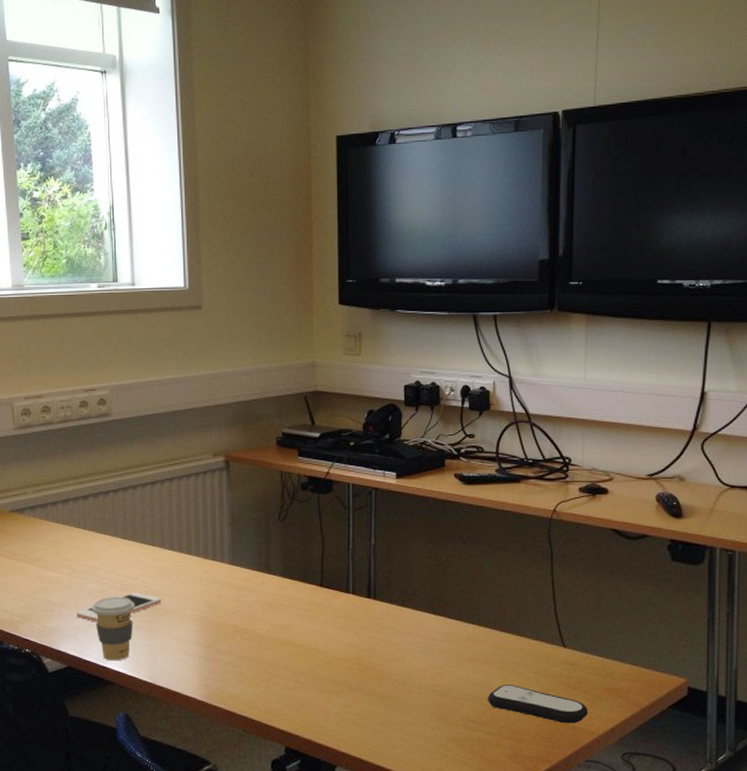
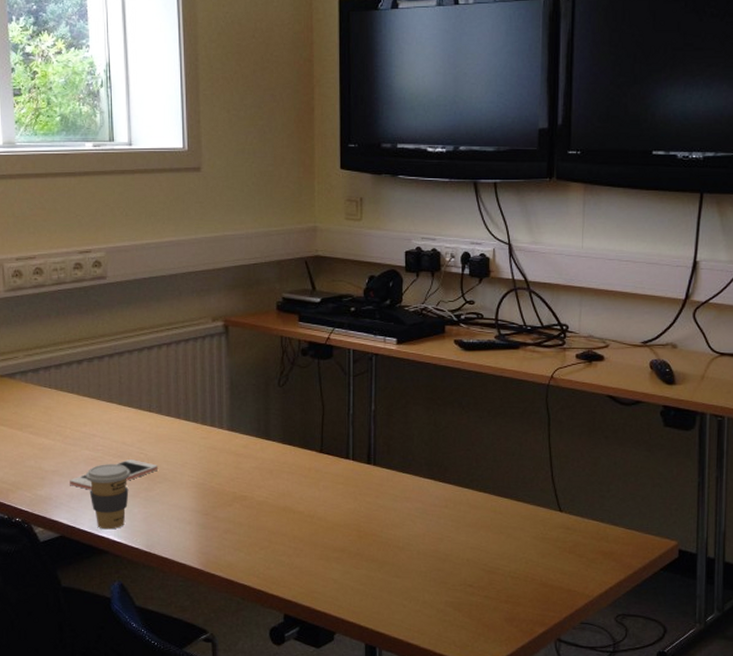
remote control: present [487,685,588,724] -> none [485,549,583,587]

